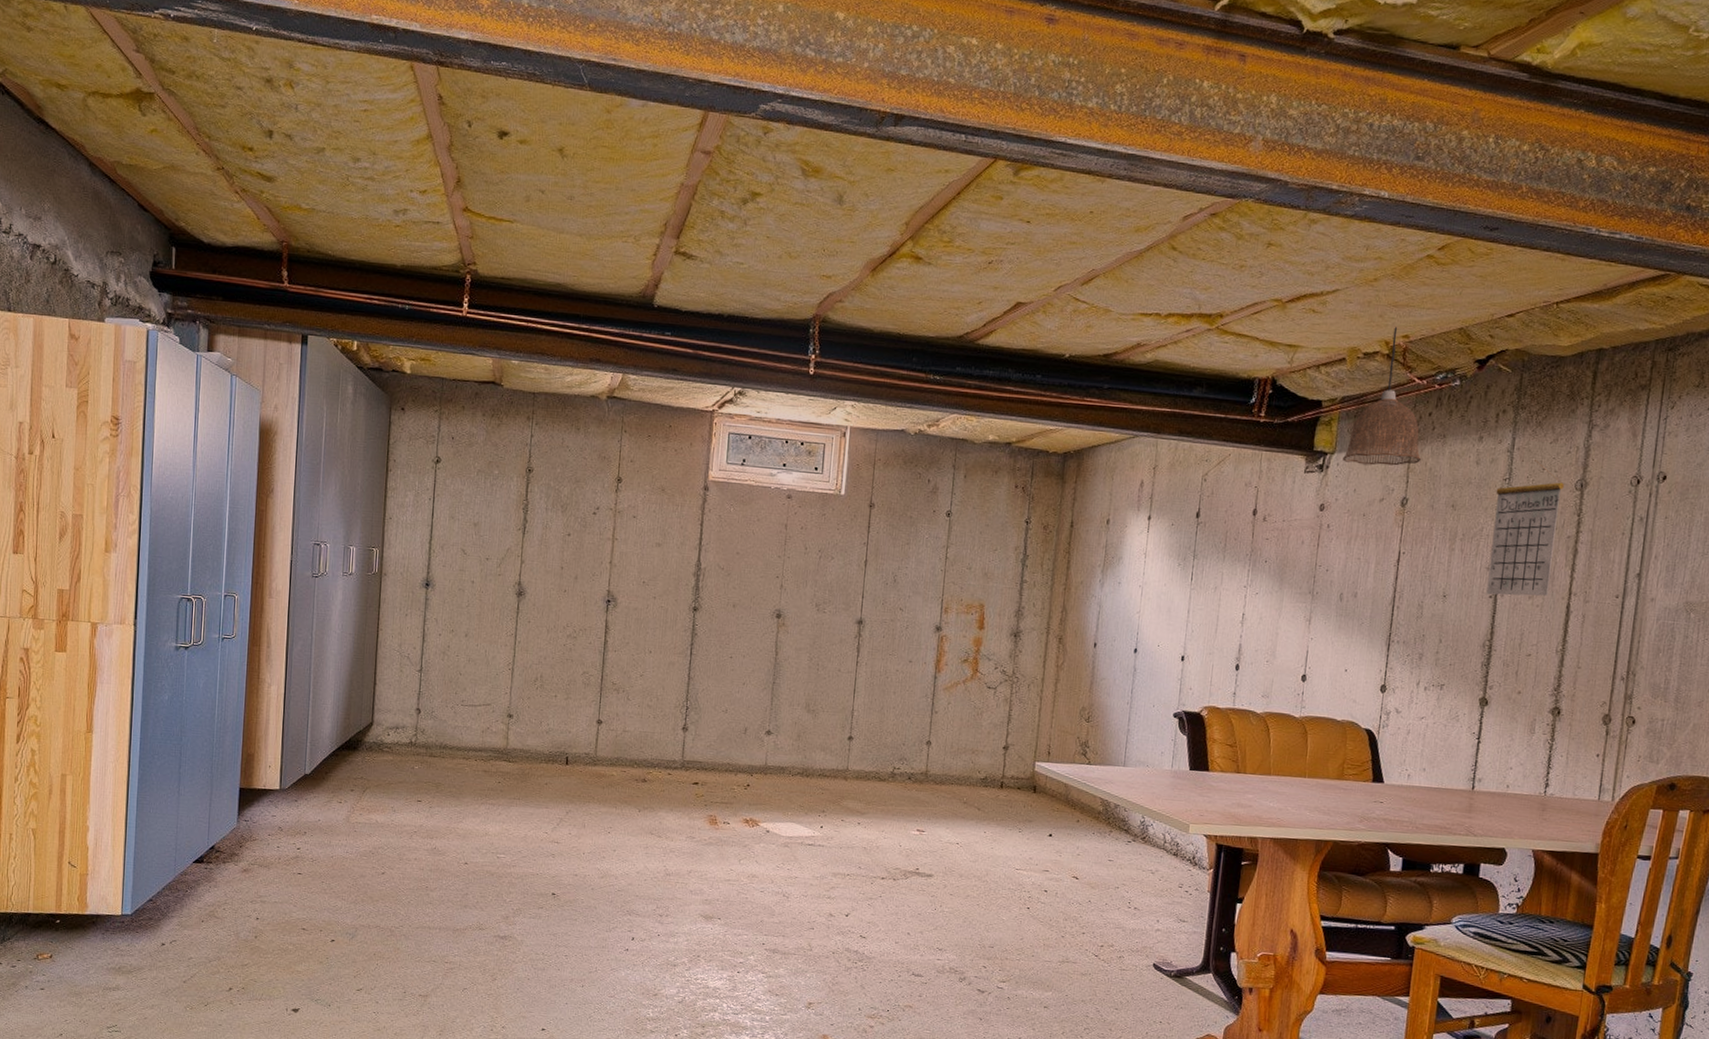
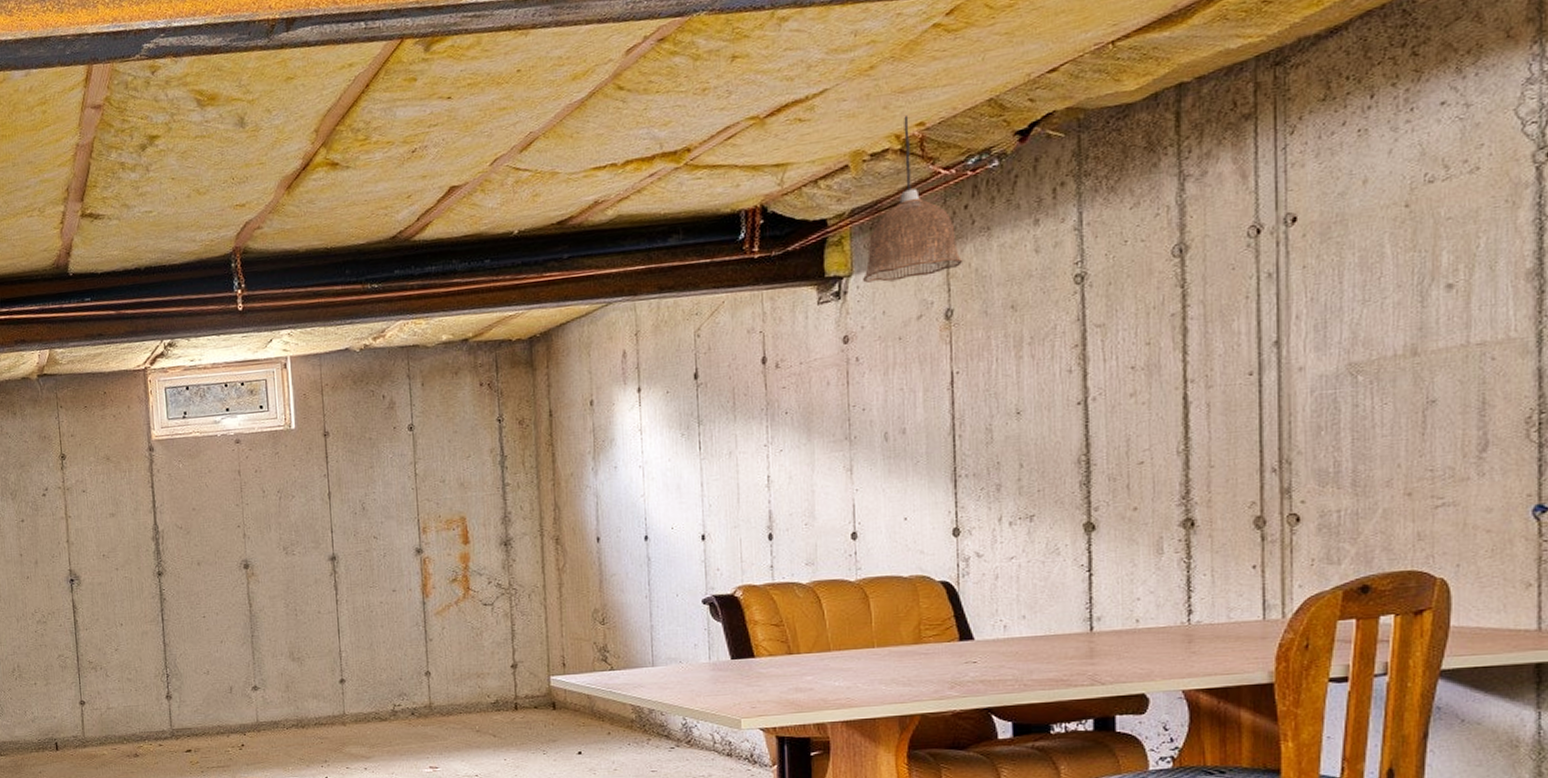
calendar: present [1486,460,1564,596] -> none [1066,232,1156,401]

